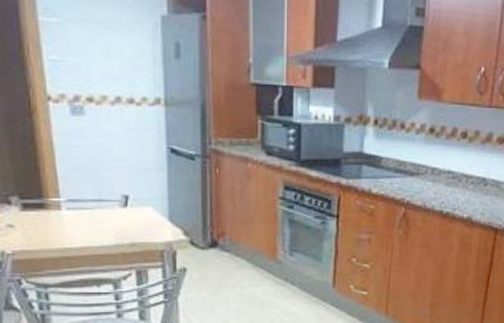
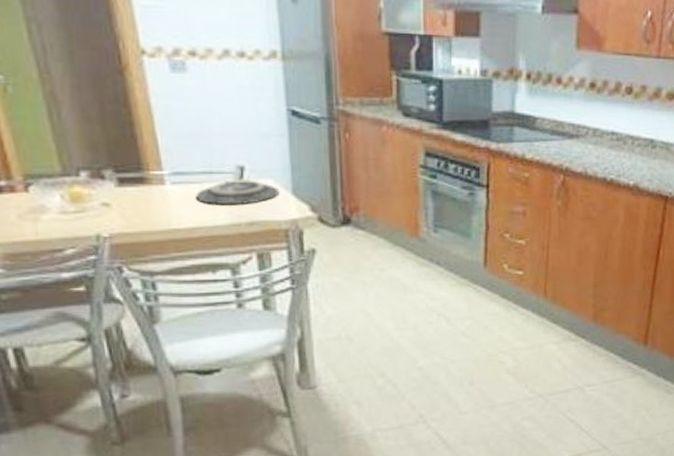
plate: none [86,207,158,229] -> present [195,180,280,206]

